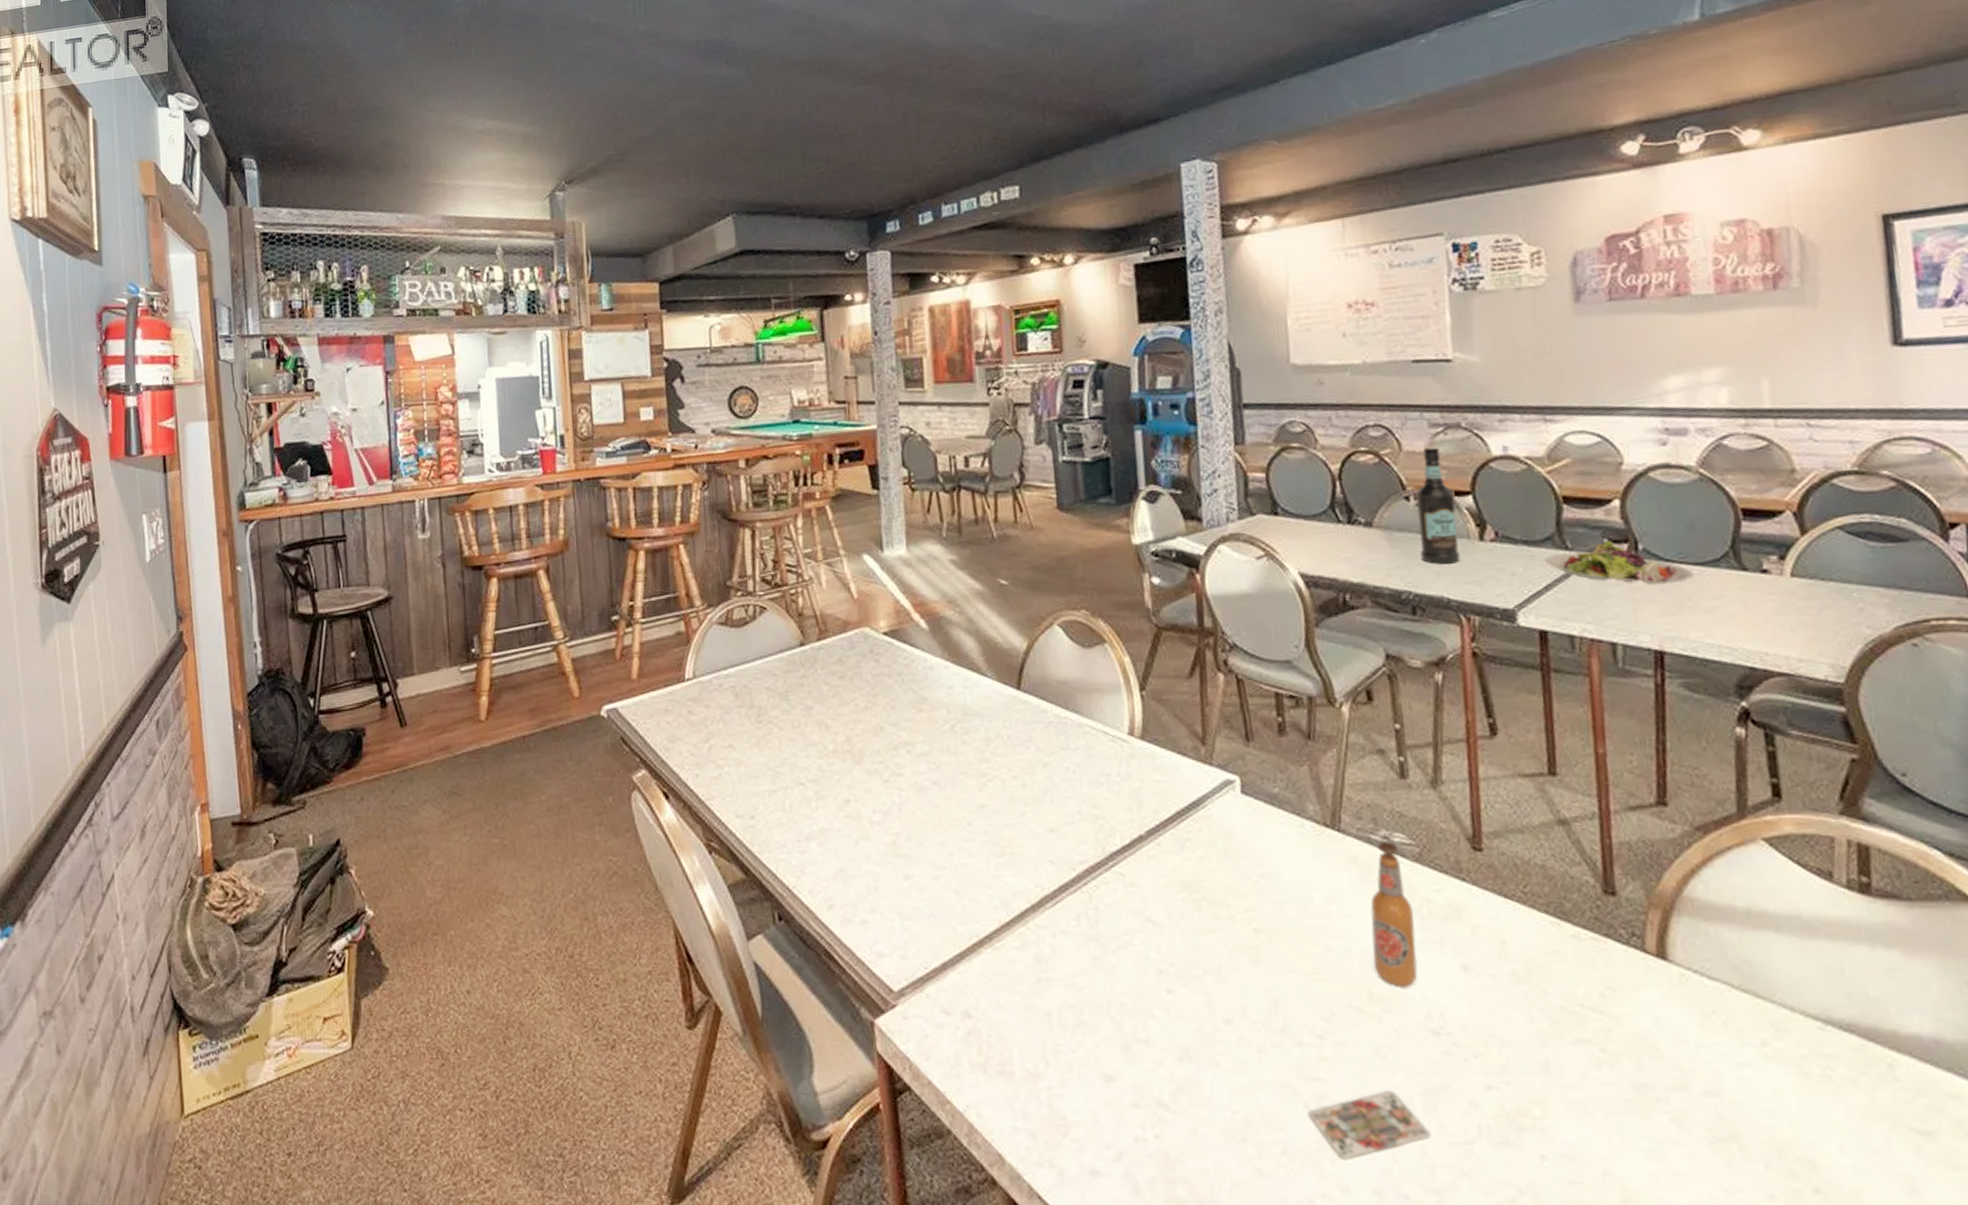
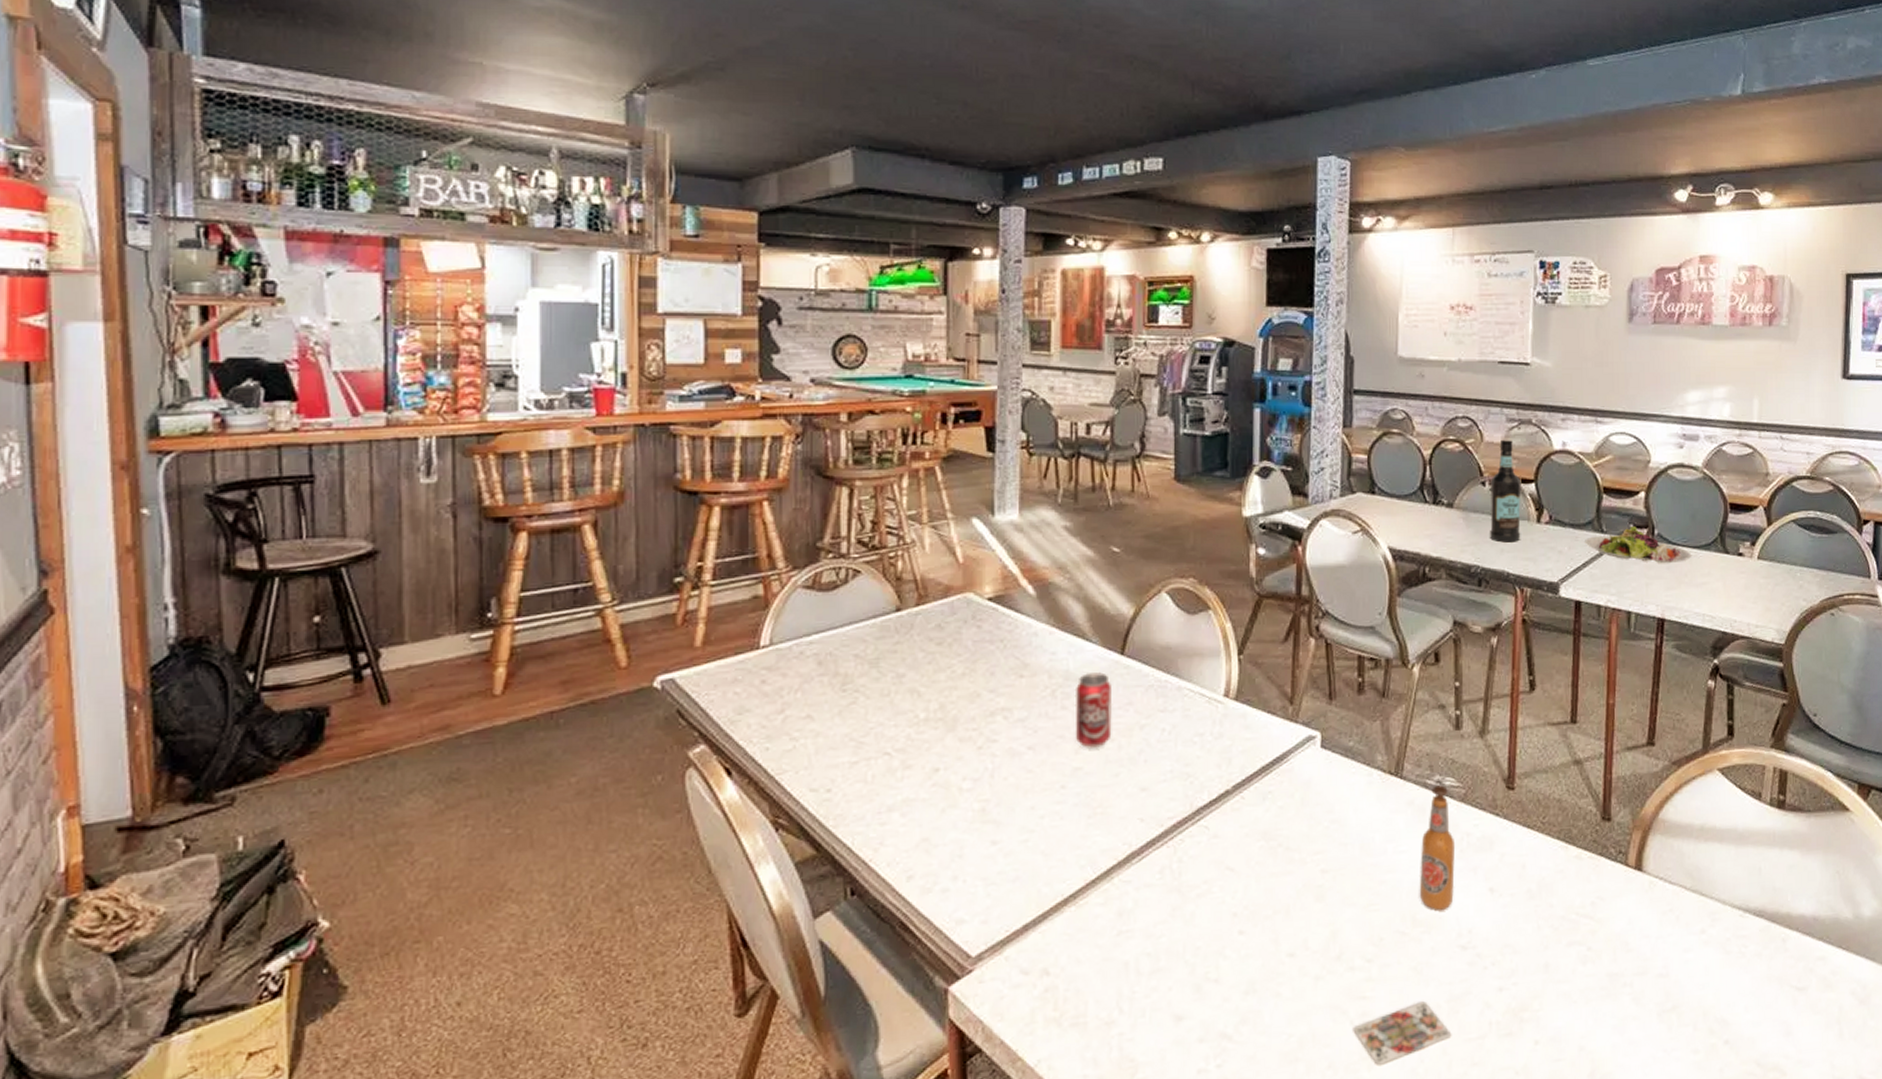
beverage can: none [973,708,1015,787] -> present [1074,672,1112,749]

